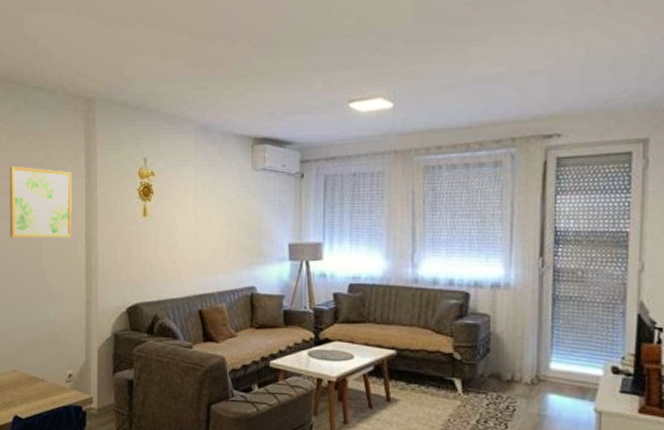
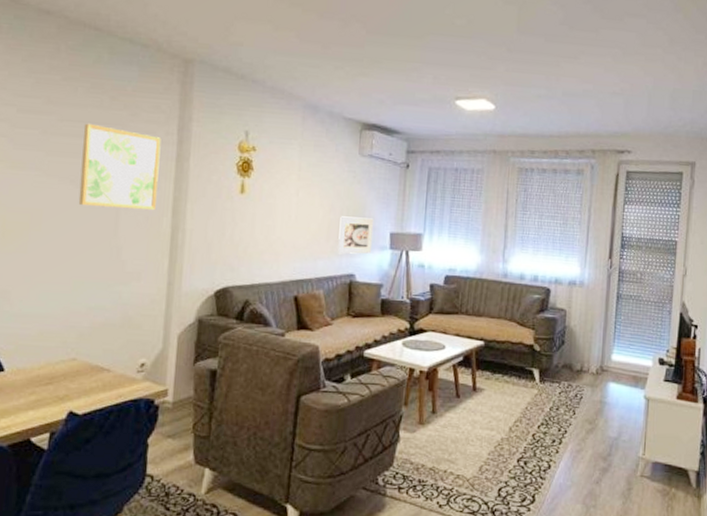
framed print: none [237,231,272,268] -> present [338,216,374,254]

